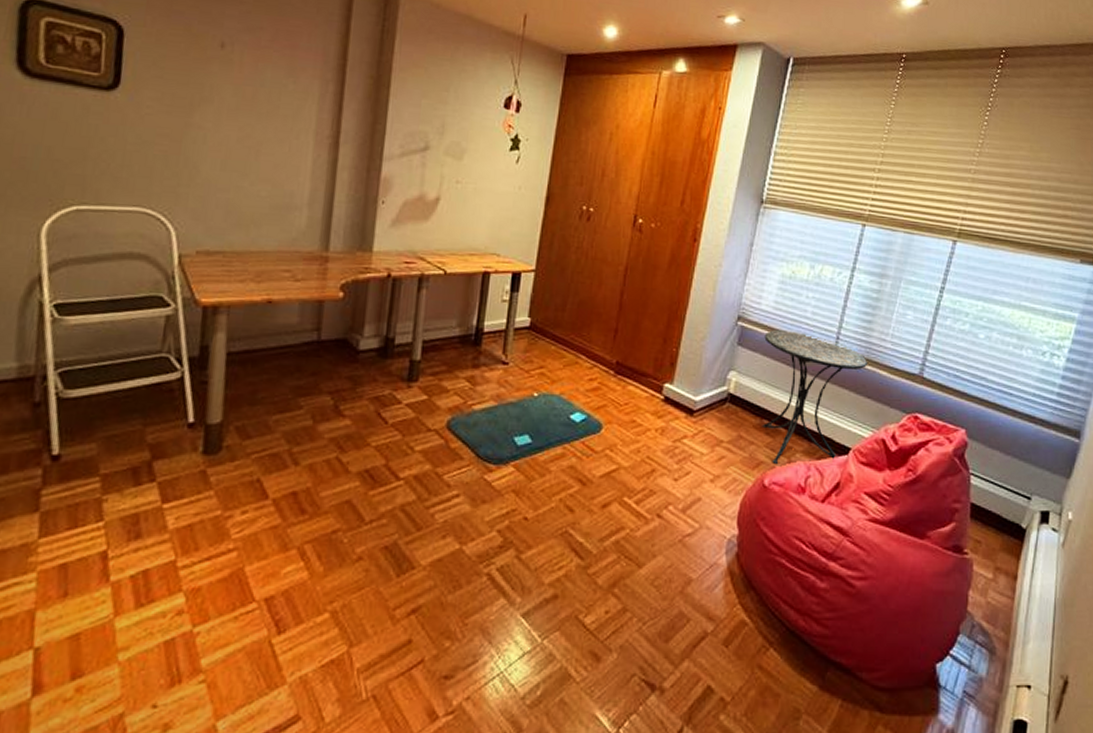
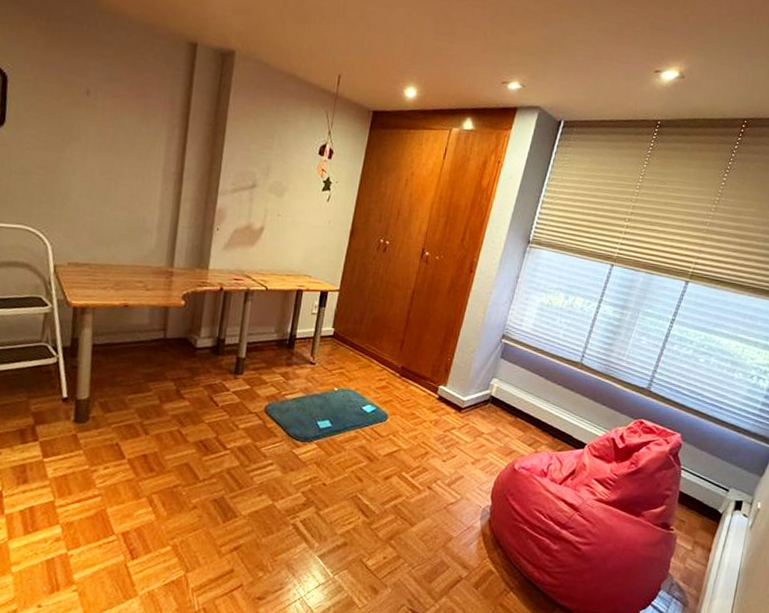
side table: present [761,330,869,464] -> none [515,347,607,453]

